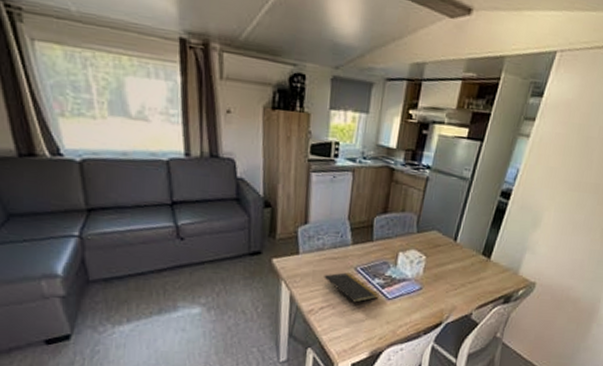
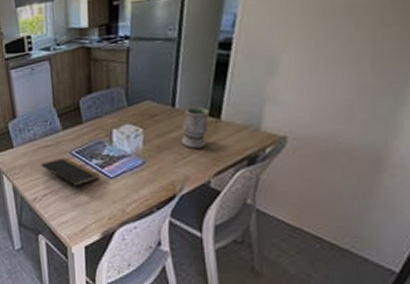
vase: none [455,243,483,282] -> present [180,106,209,149]

